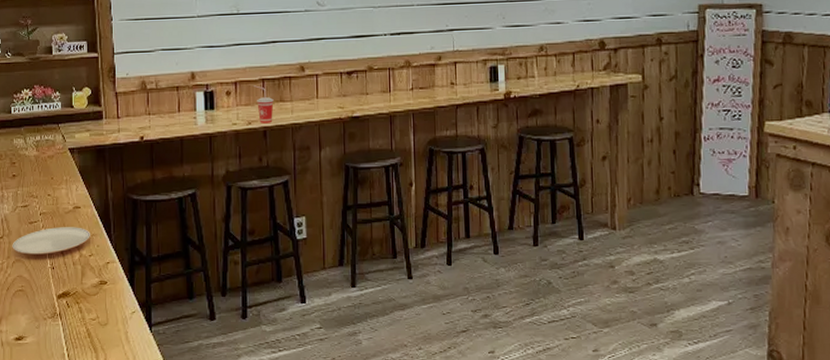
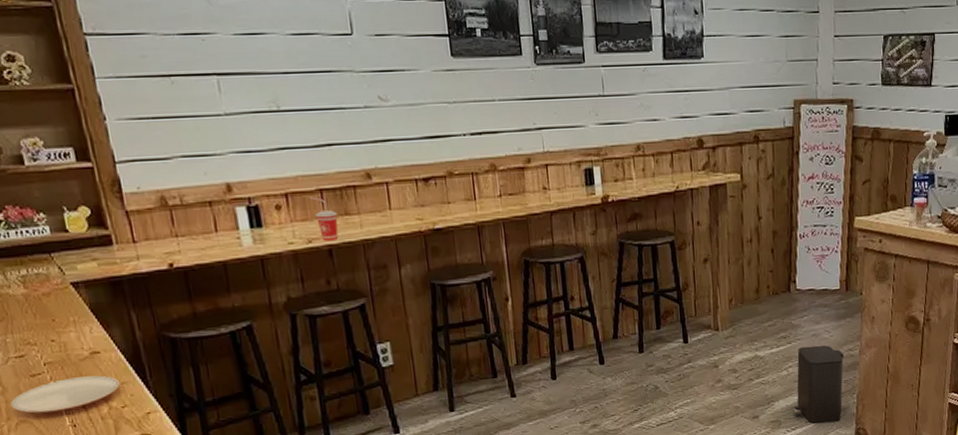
pedal bin: none [694,253,754,340] -> present [792,345,844,424]

